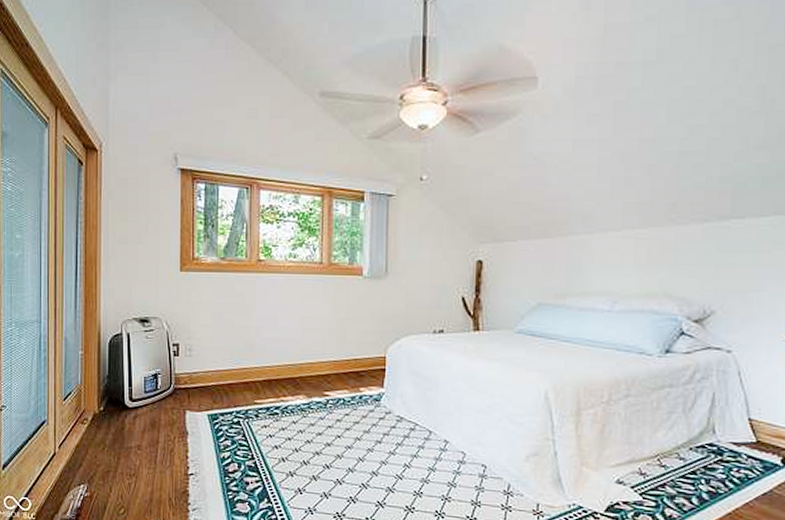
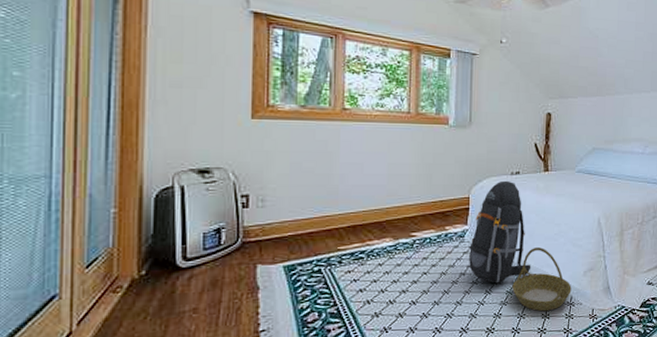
backpack: none [383,339,458,457] -> present [466,180,531,284]
basket: none [435,420,509,498] -> present [512,247,572,312]

